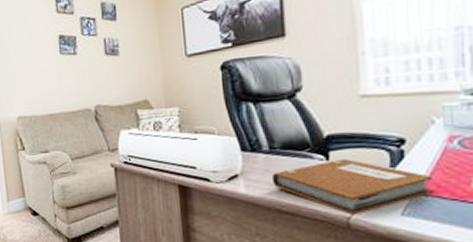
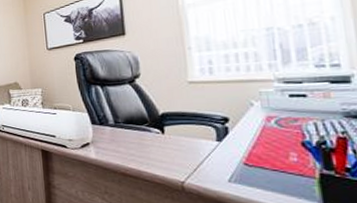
notebook: present [271,158,435,216] -> none [116,132,257,180]

